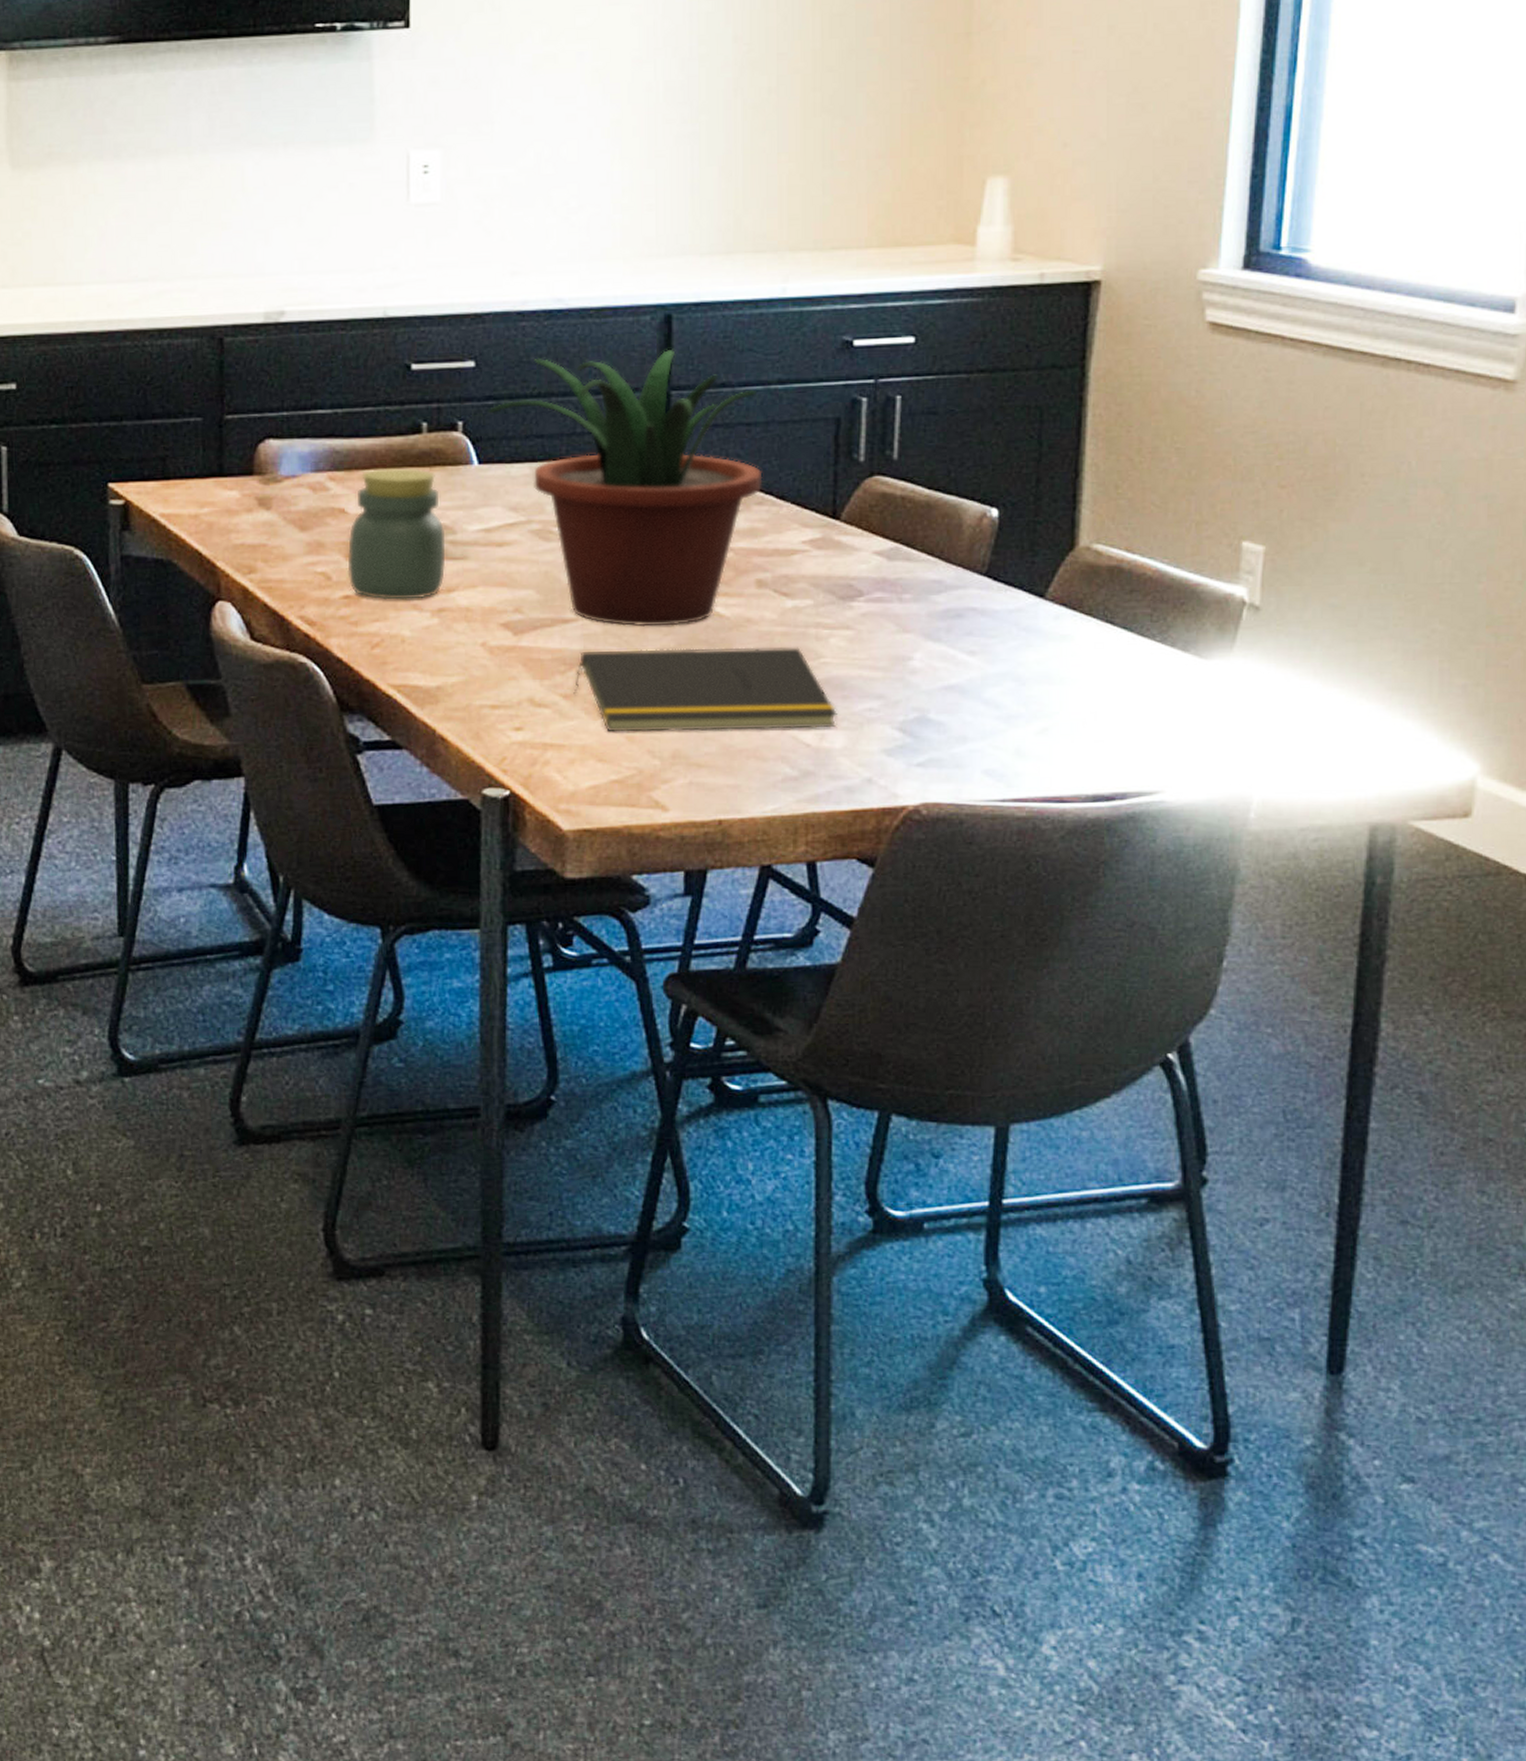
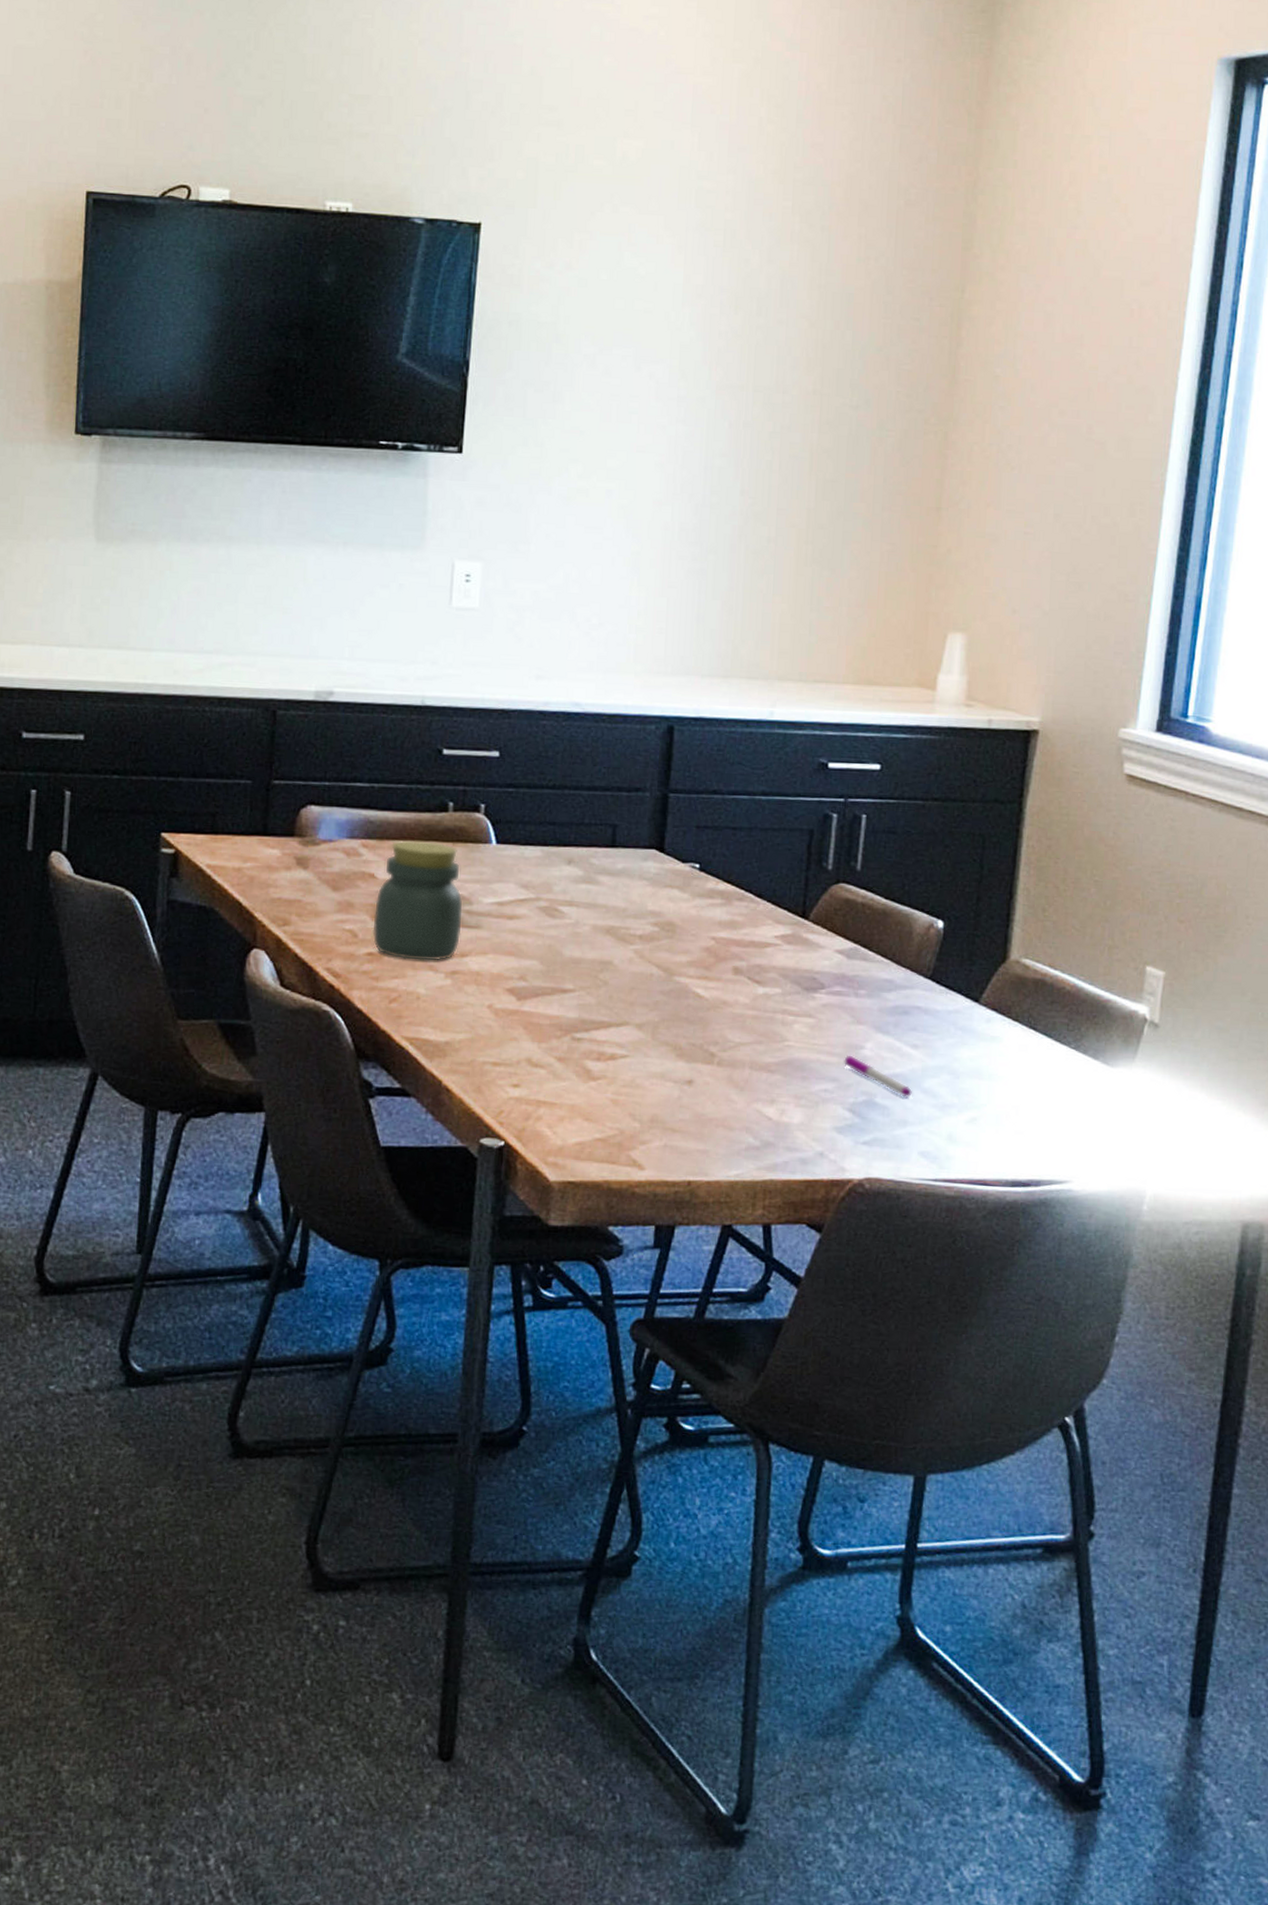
potted plant: present [487,348,763,627] -> none [507,753,744,1003]
notepad: present [573,647,837,732] -> none [567,1020,797,1105]
pen: none [890,668,971,711] -> present [844,1055,912,1098]

